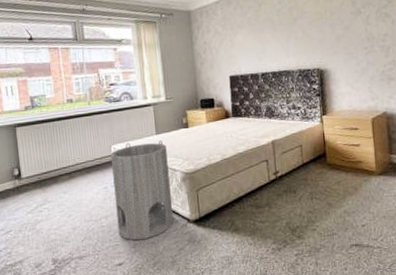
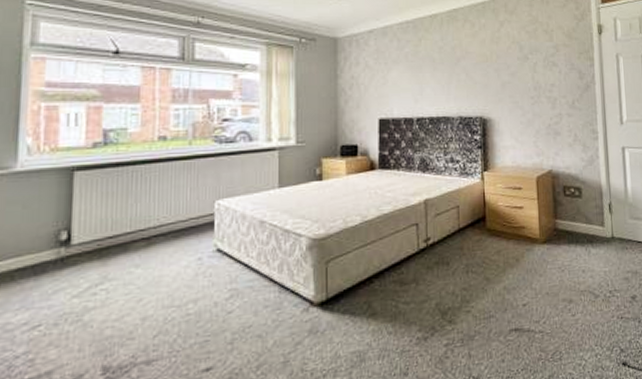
cylinder: present [111,140,174,241] -> none [211,195,292,334]

